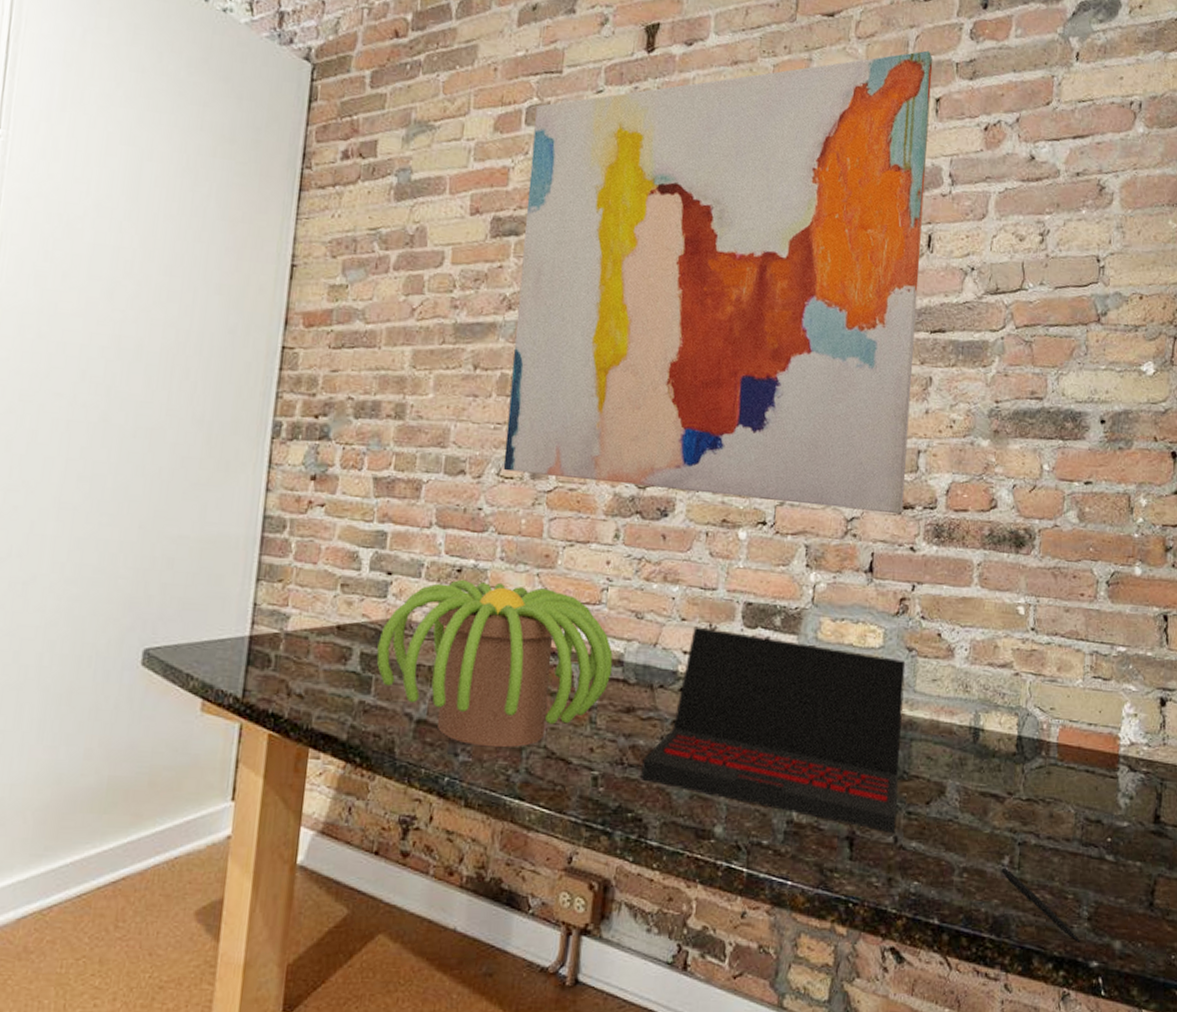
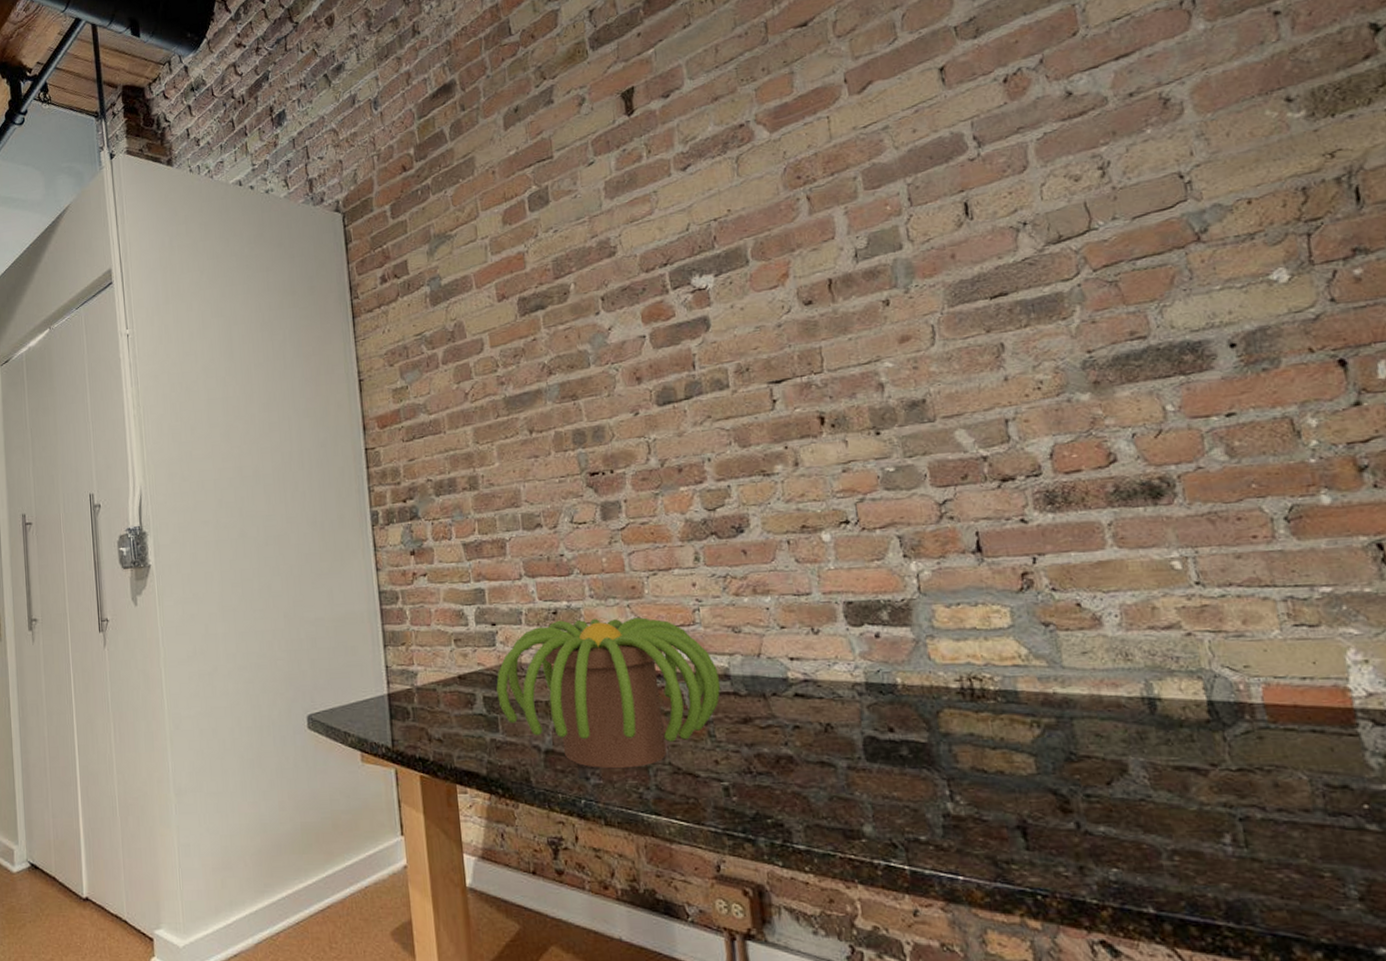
wall art: present [503,50,933,514] -> none [536,25,1003,518]
laptop: present [641,626,906,834] -> none [770,632,1076,819]
pen: present [1001,867,1081,943] -> none [1223,846,1356,927]

